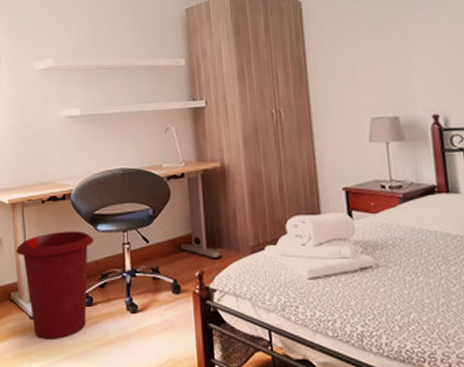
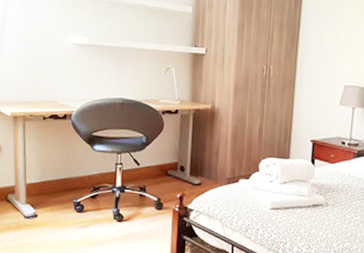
waste bin: present [16,231,94,339] -> none [15,146,90,237]

